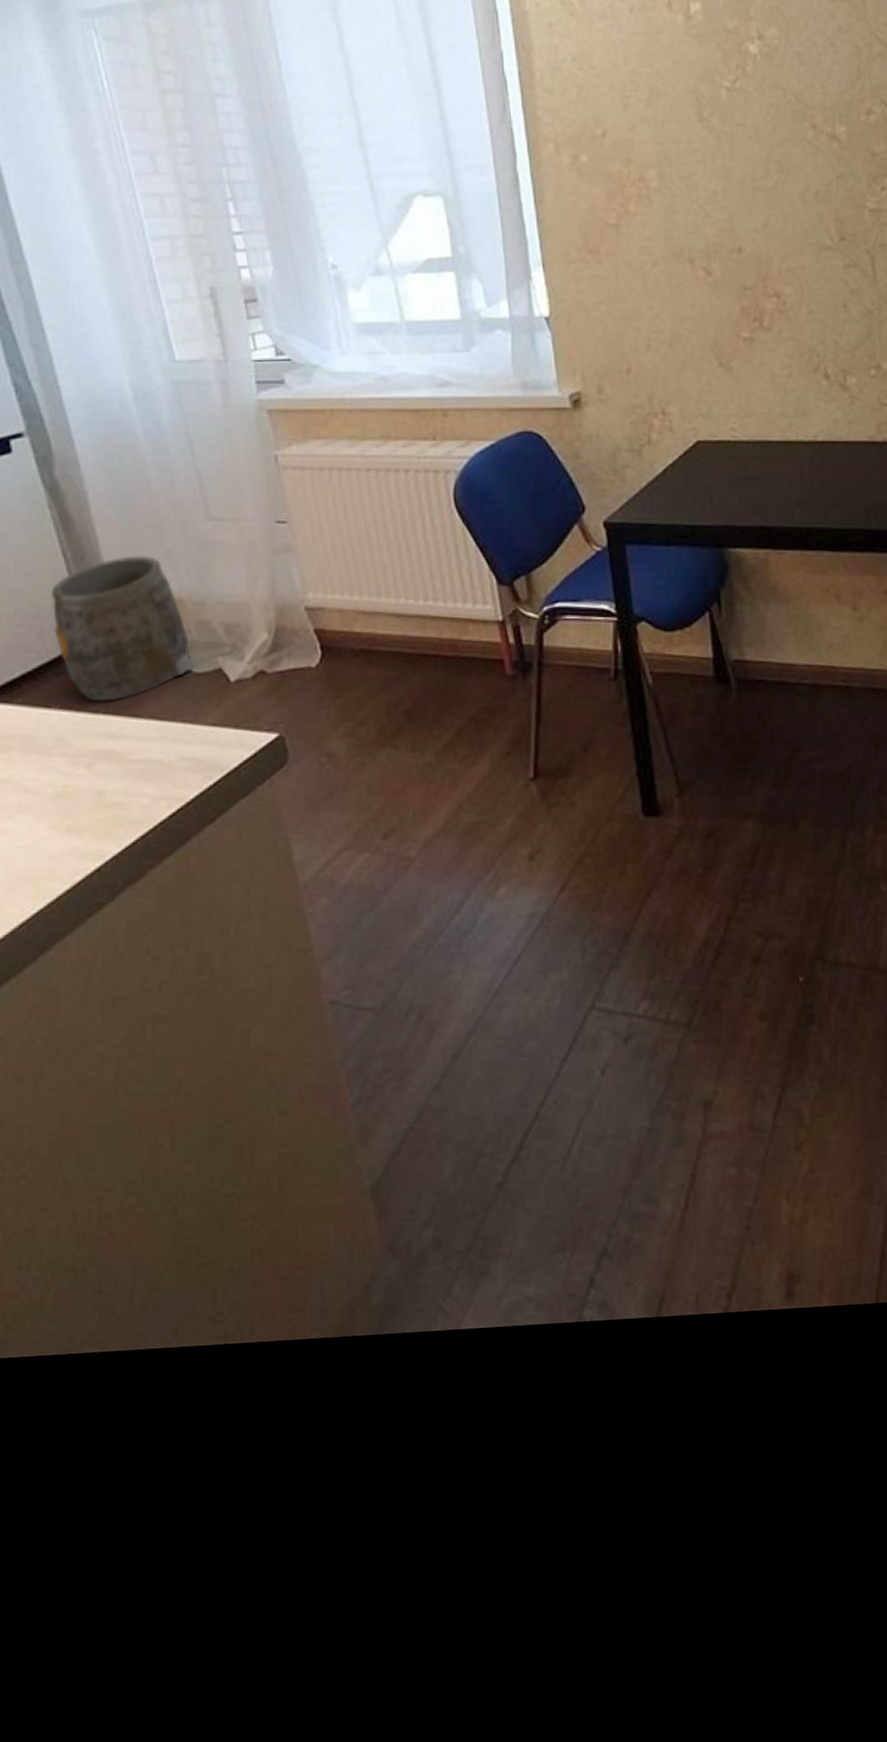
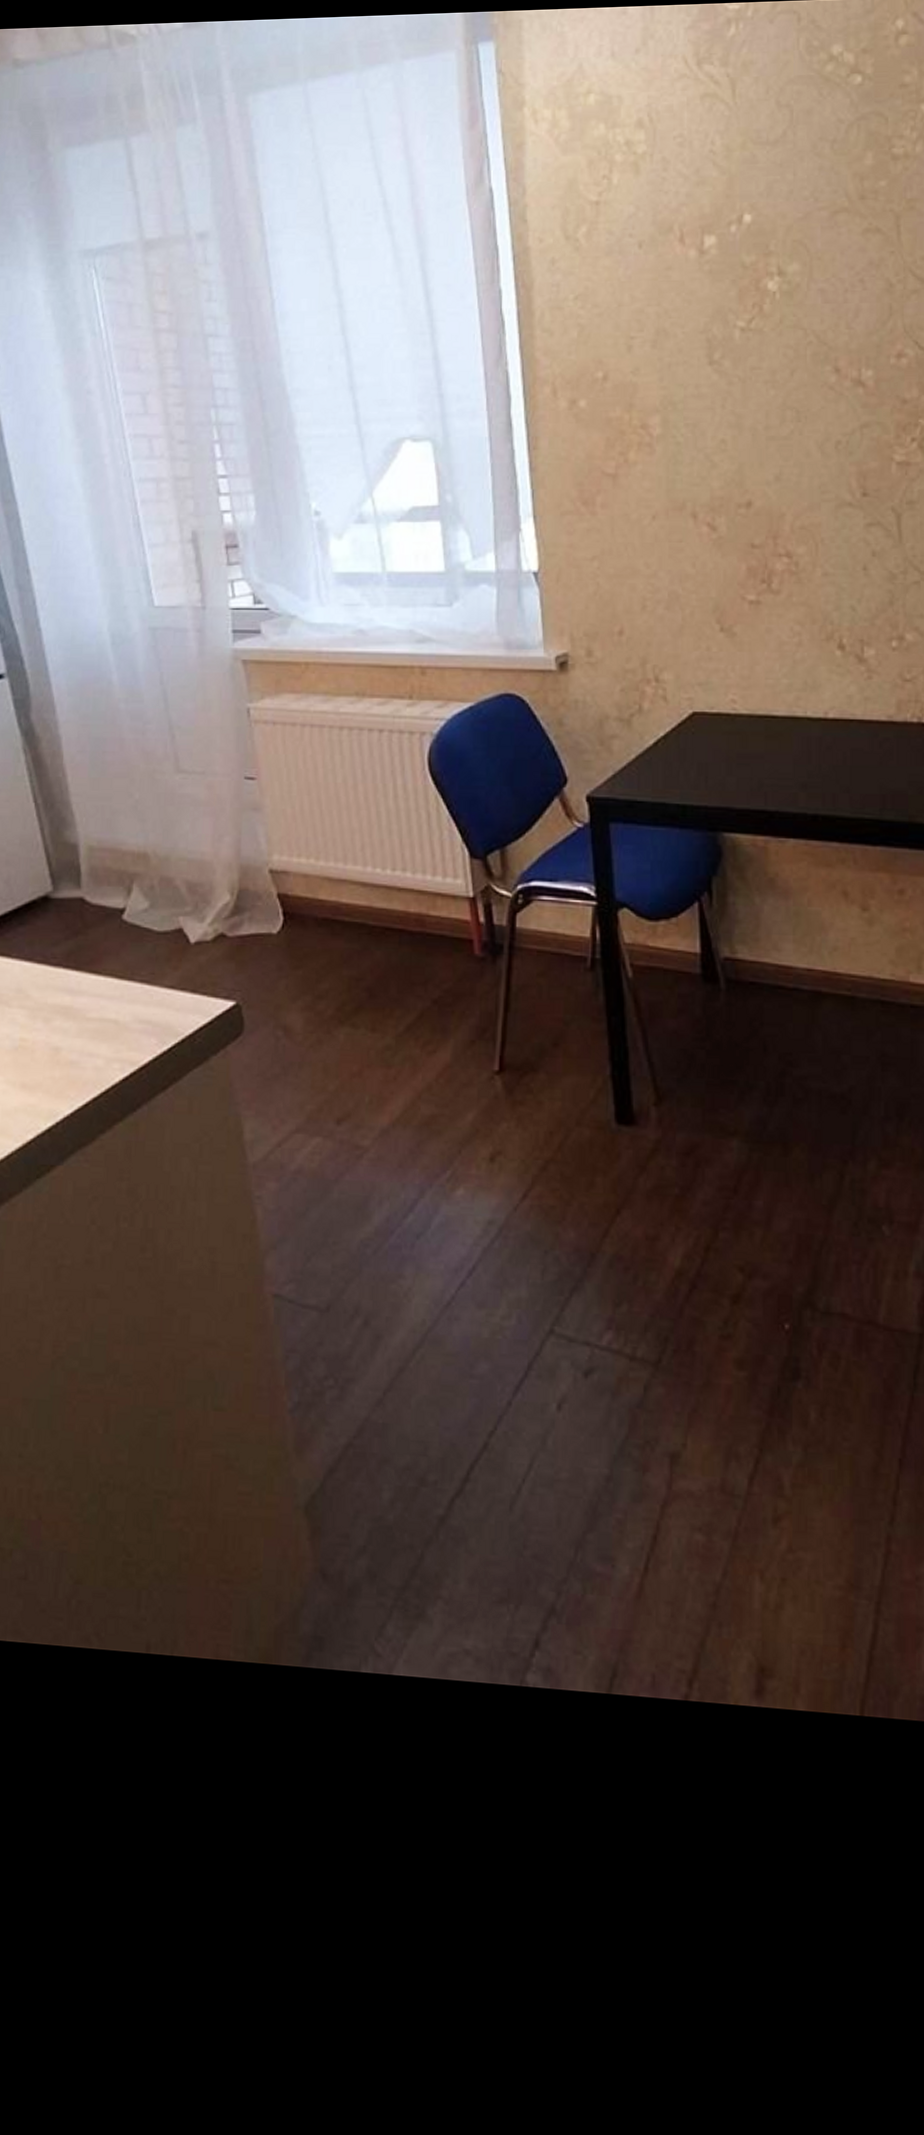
bucket: present [50,555,194,702] -> none [20,805,155,955]

